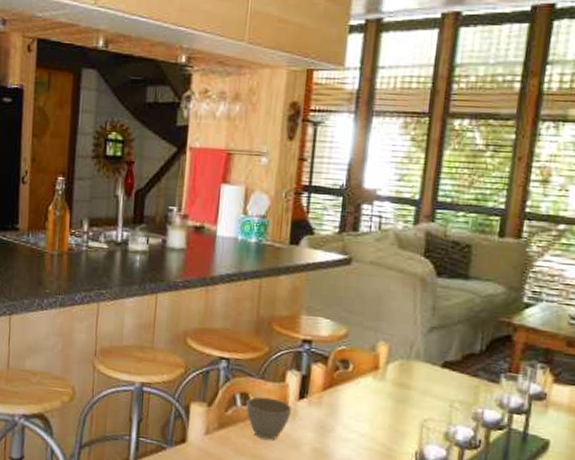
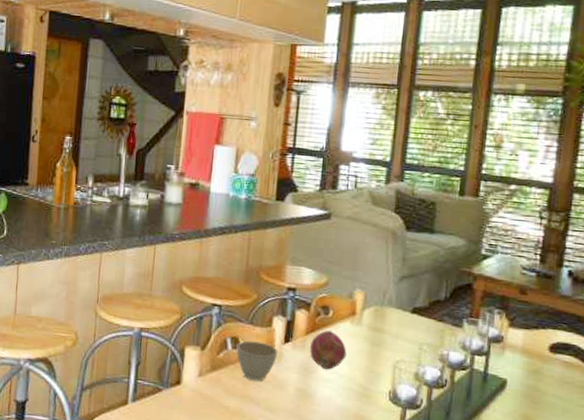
fruit: none [327,386,369,428] -> present [310,330,347,370]

